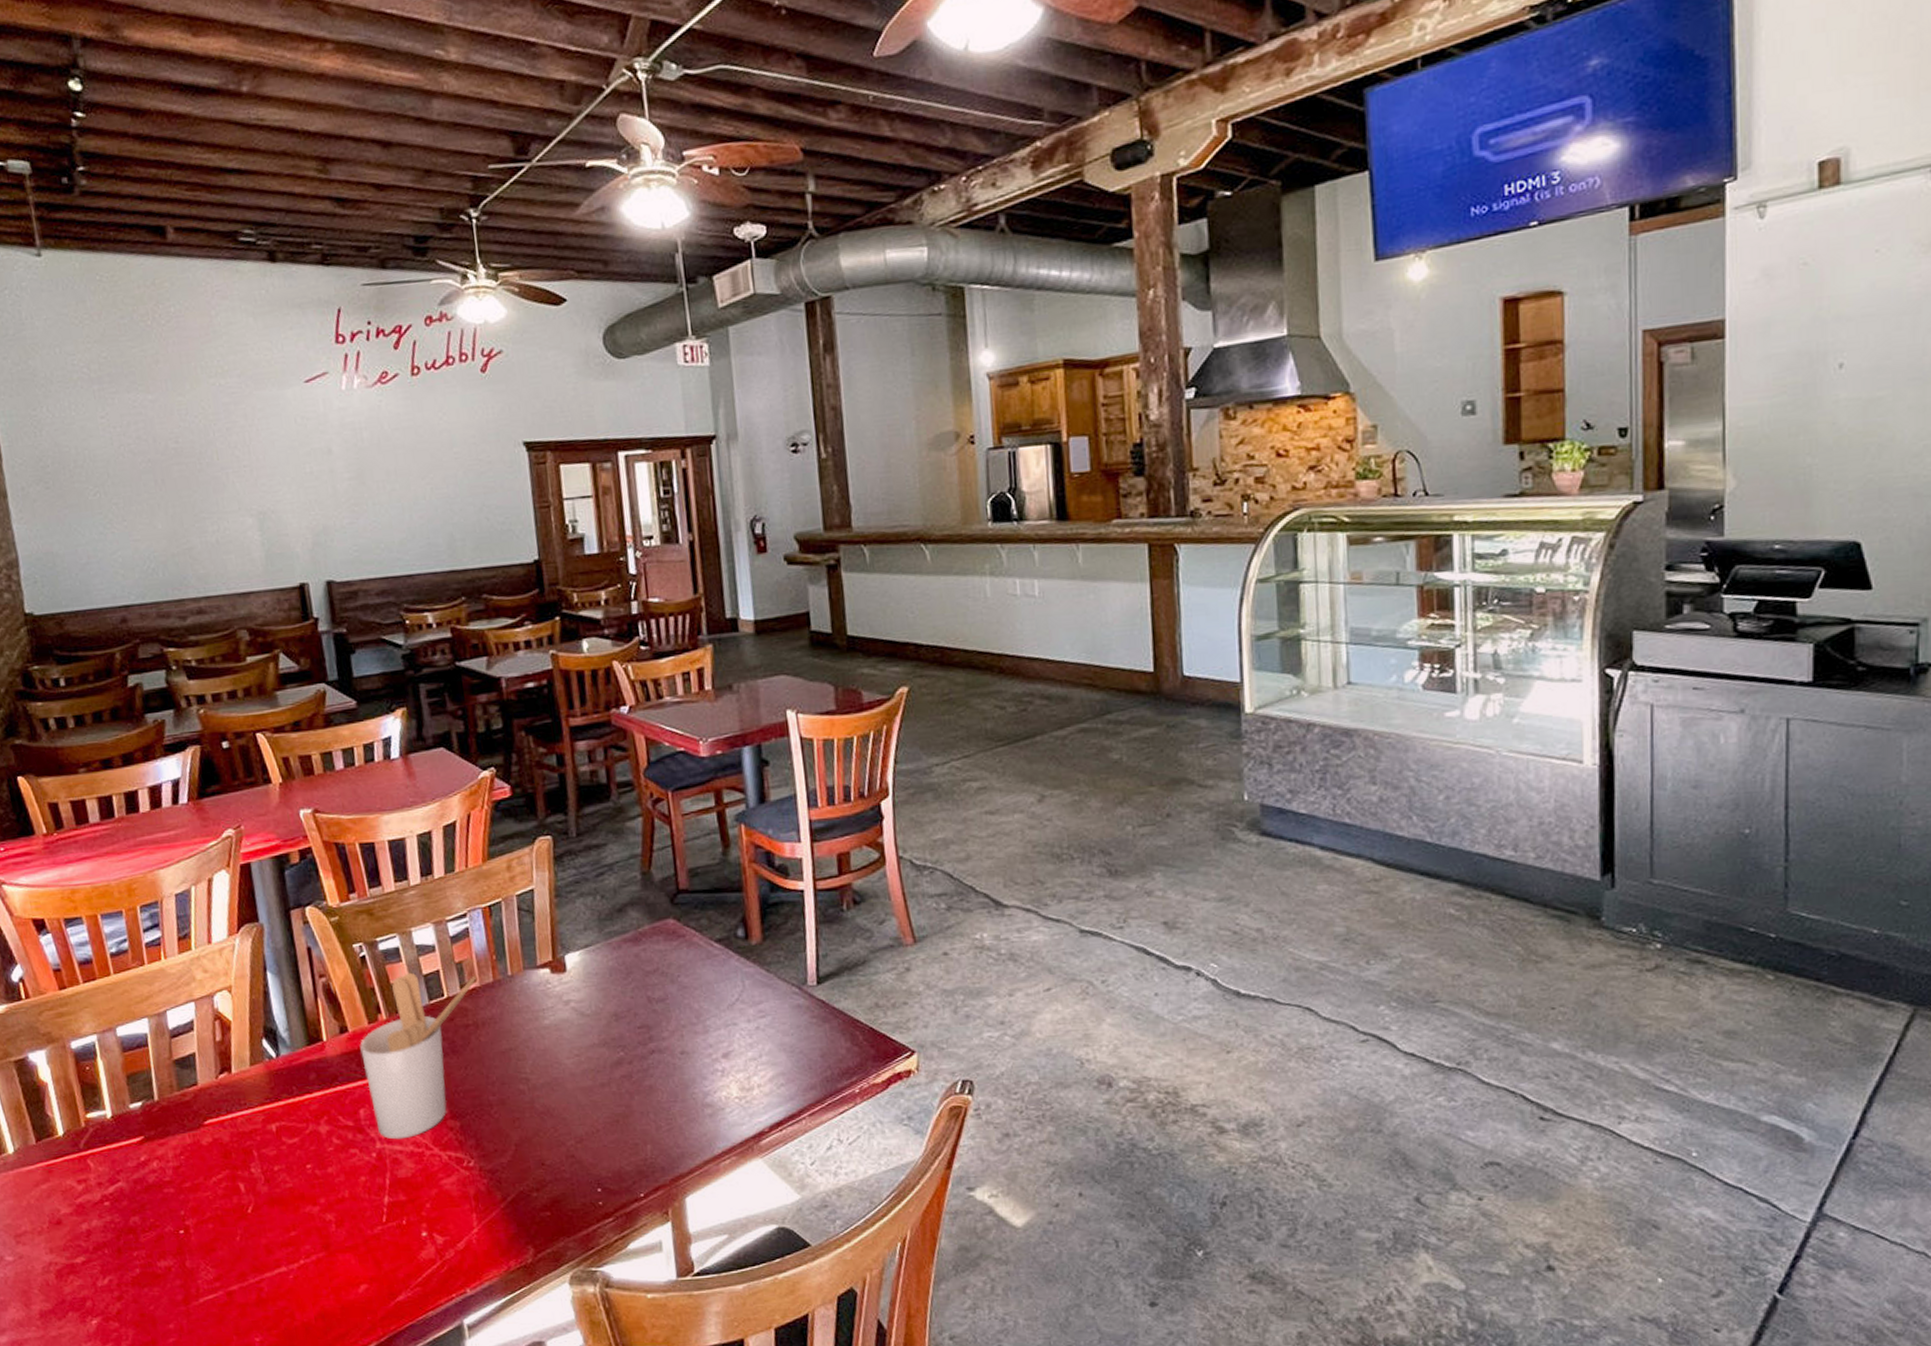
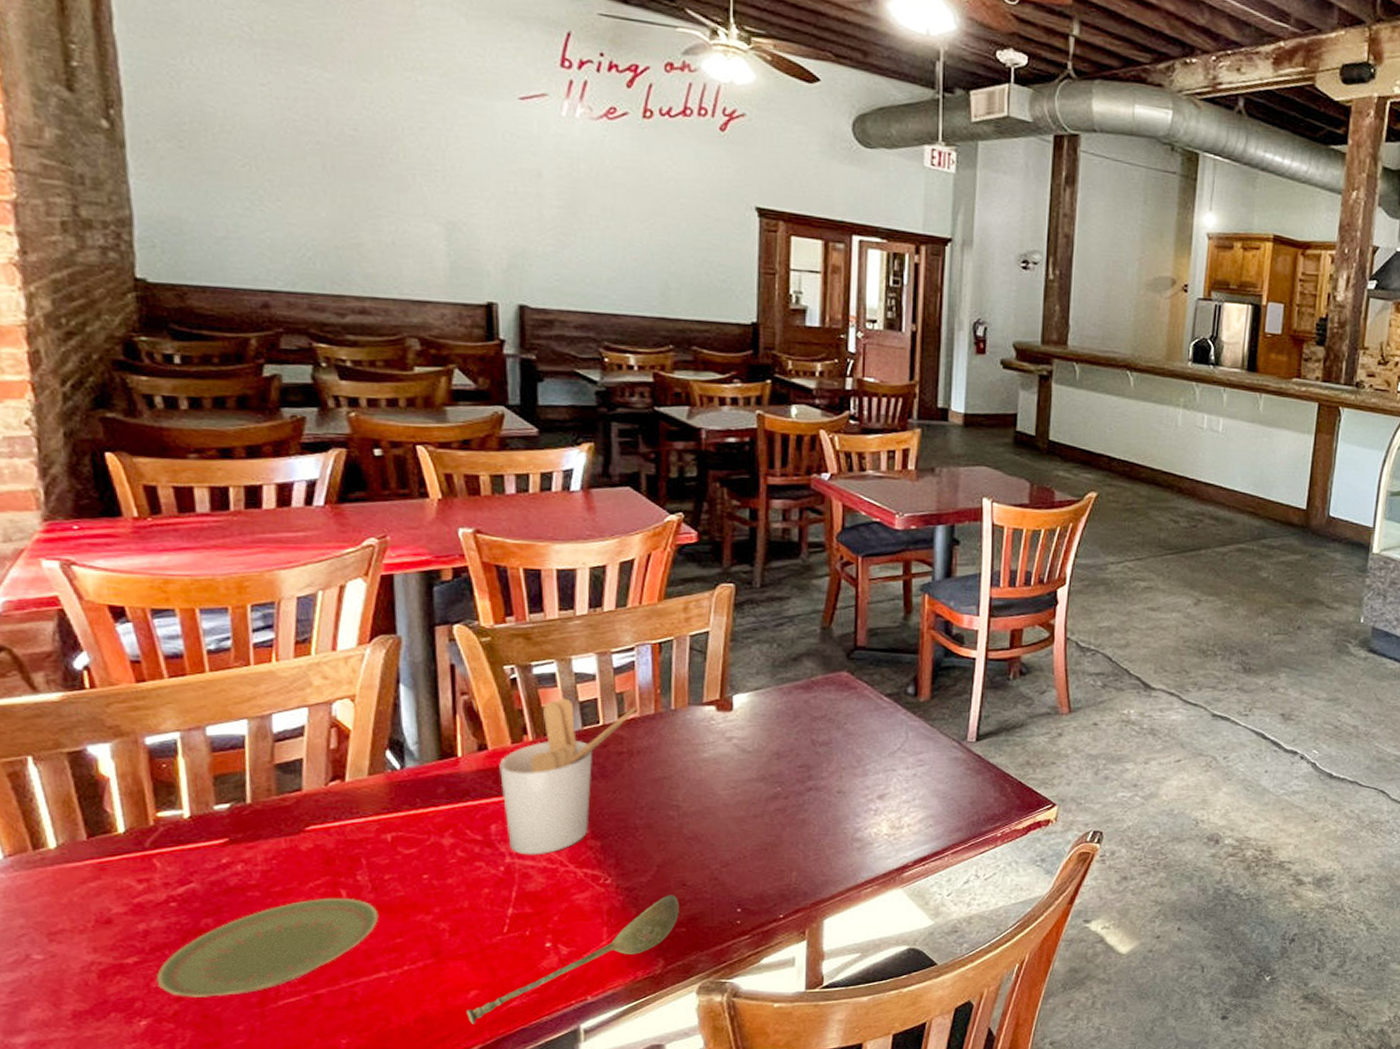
plate: none [100,1191,274,1297] -> present [156,897,379,999]
soupspoon: none [359,1176,542,1321] -> present [466,895,679,1025]

